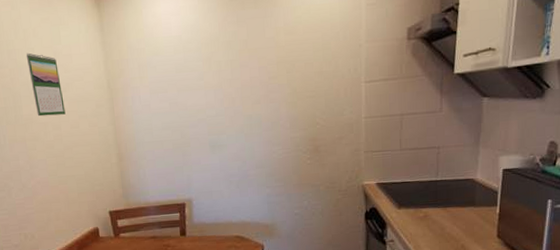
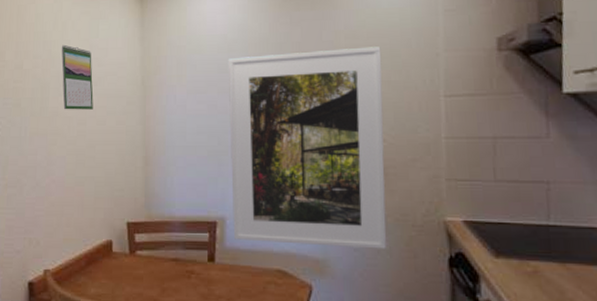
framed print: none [184,41,320,216] -> present [227,46,387,249]

